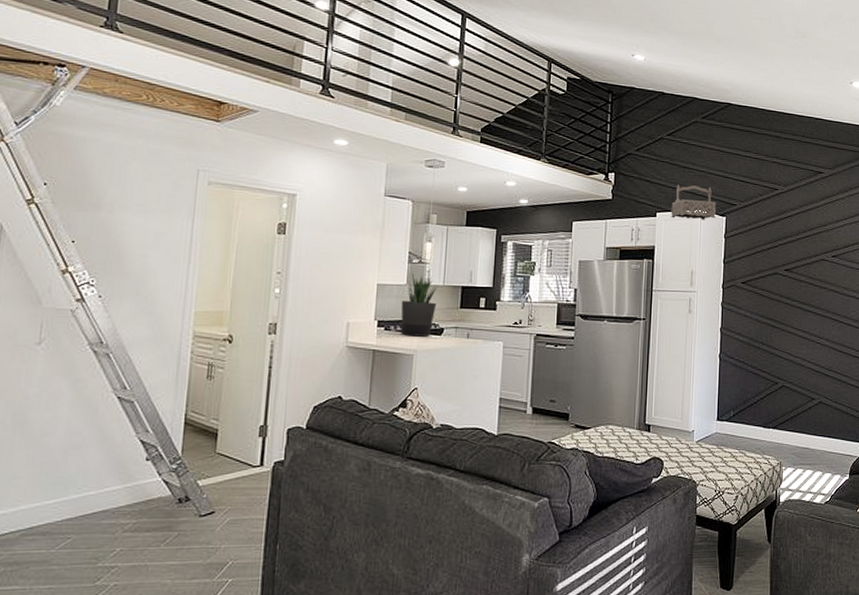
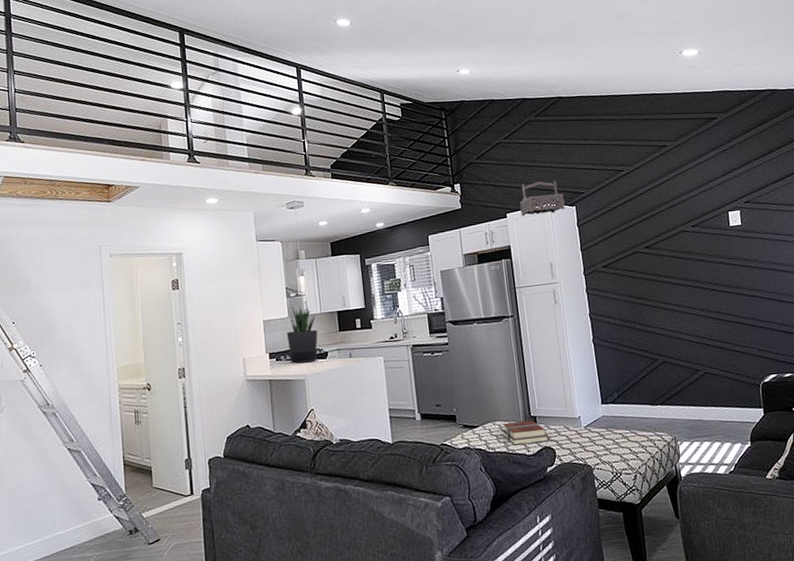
books: none [613,427,660,452] -> present [501,420,549,446]

